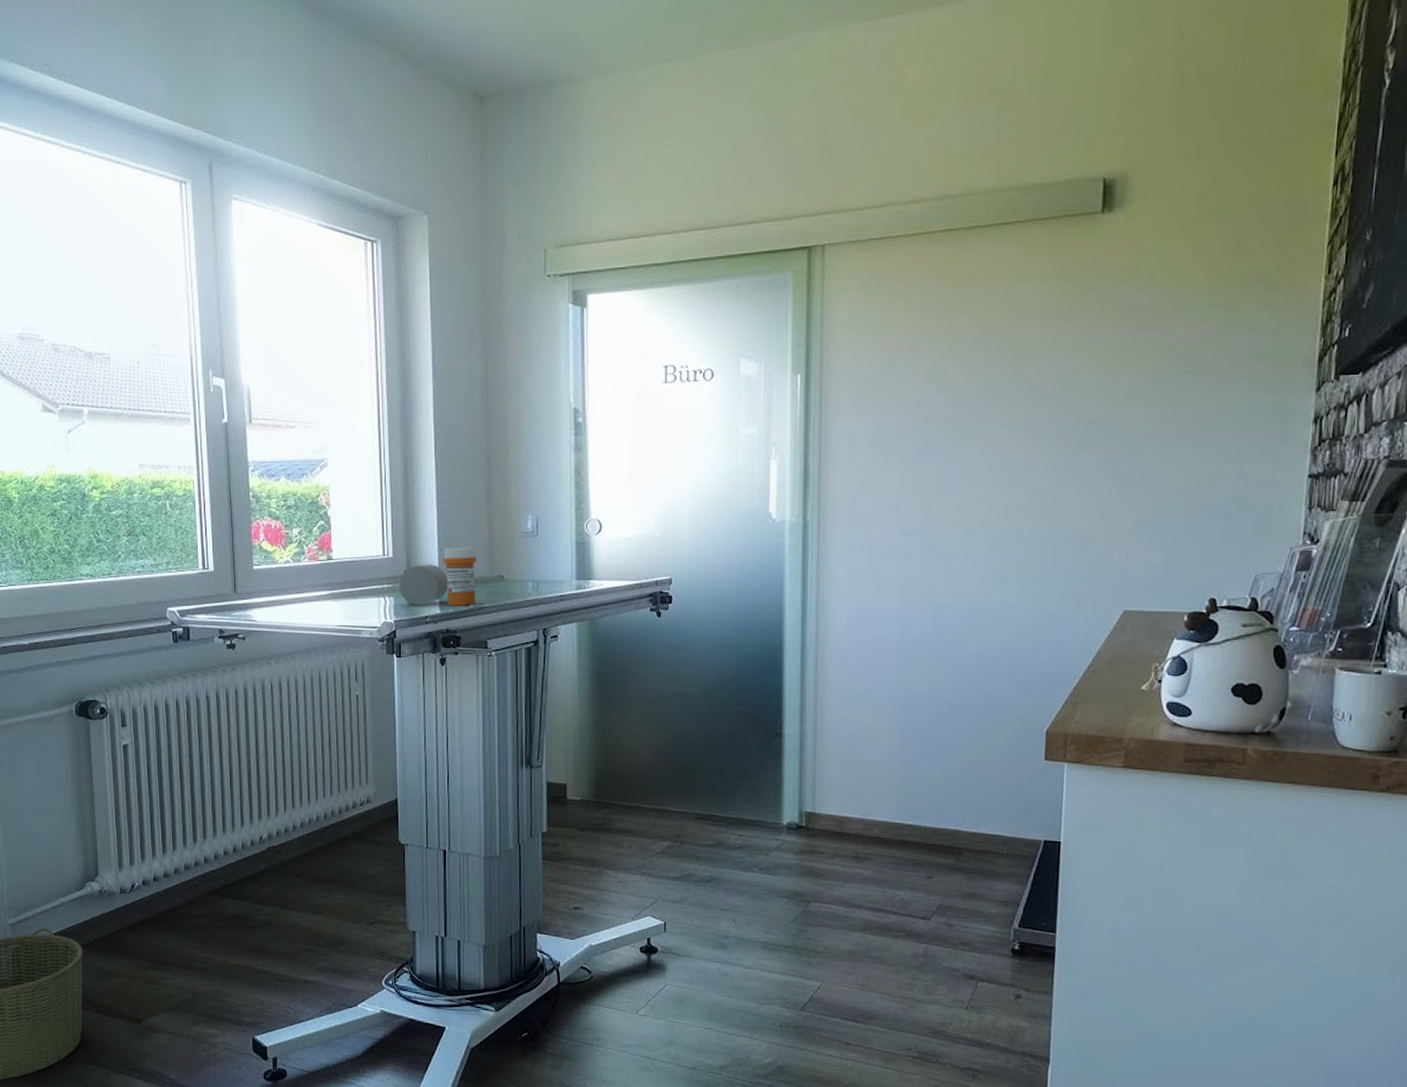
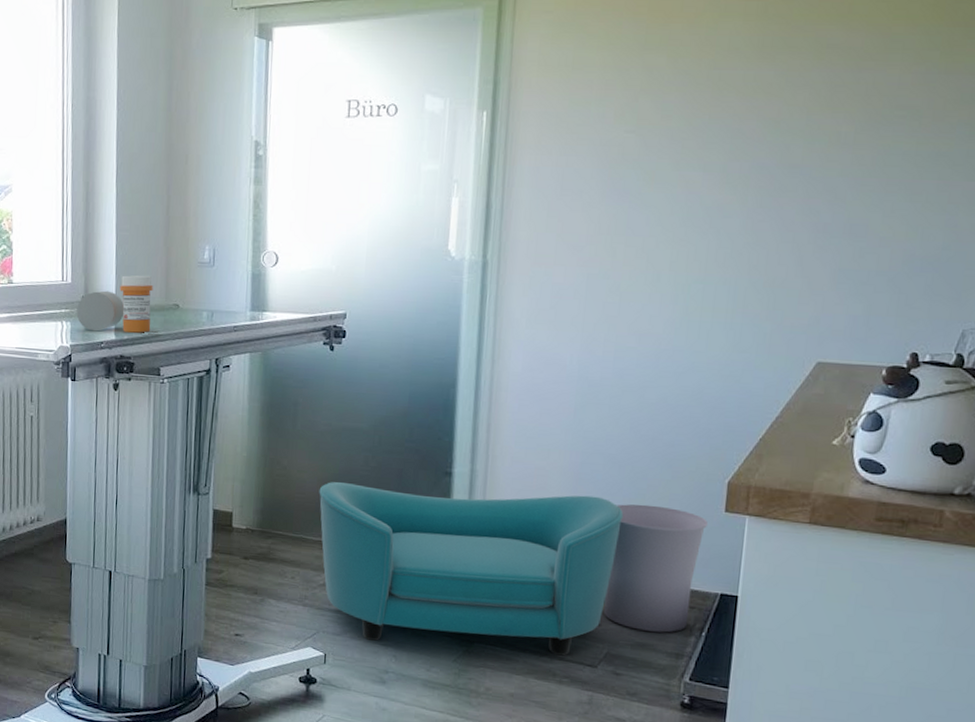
dog bed: none [652,748,949,910] -> present [319,482,624,656]
waste bin: none [934,756,1029,882] -> present [604,504,708,633]

